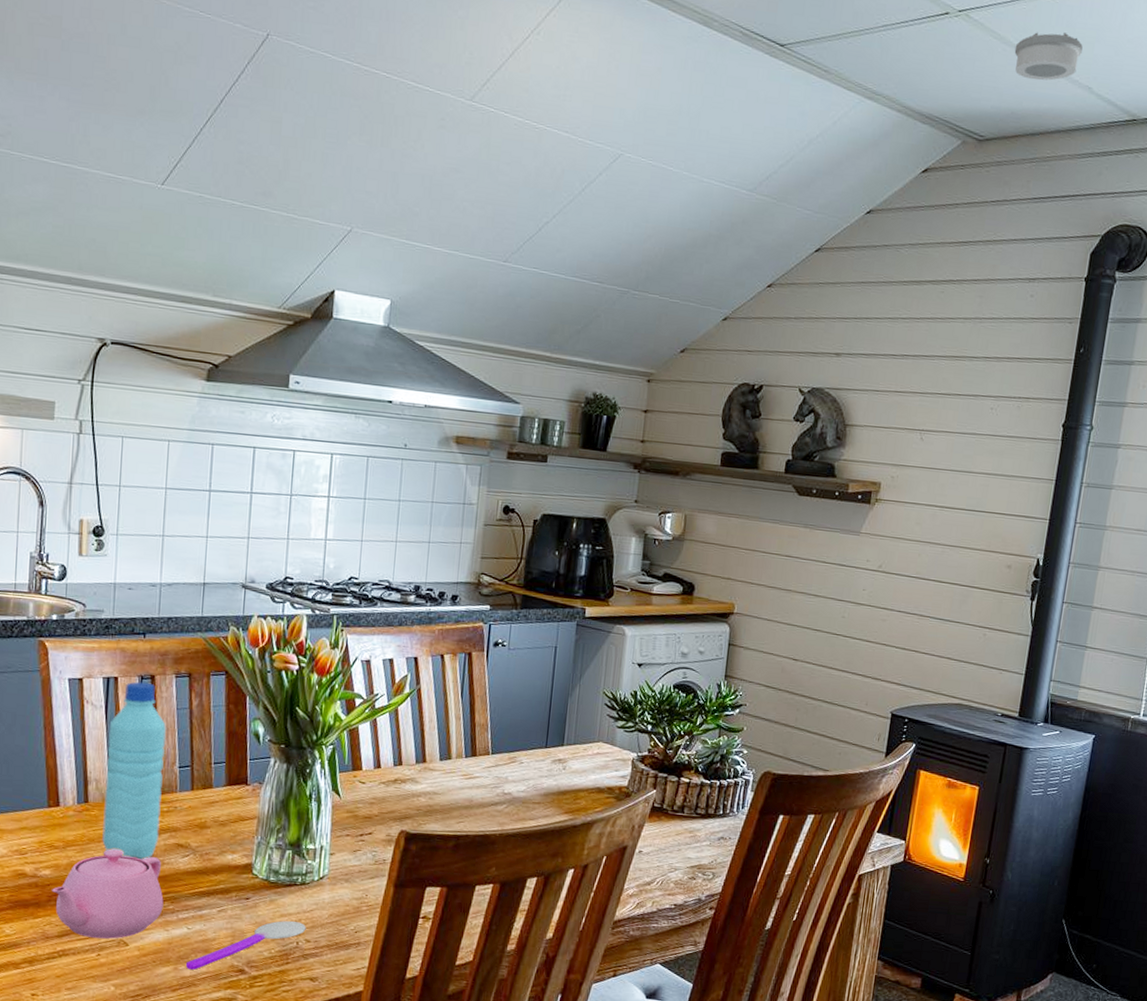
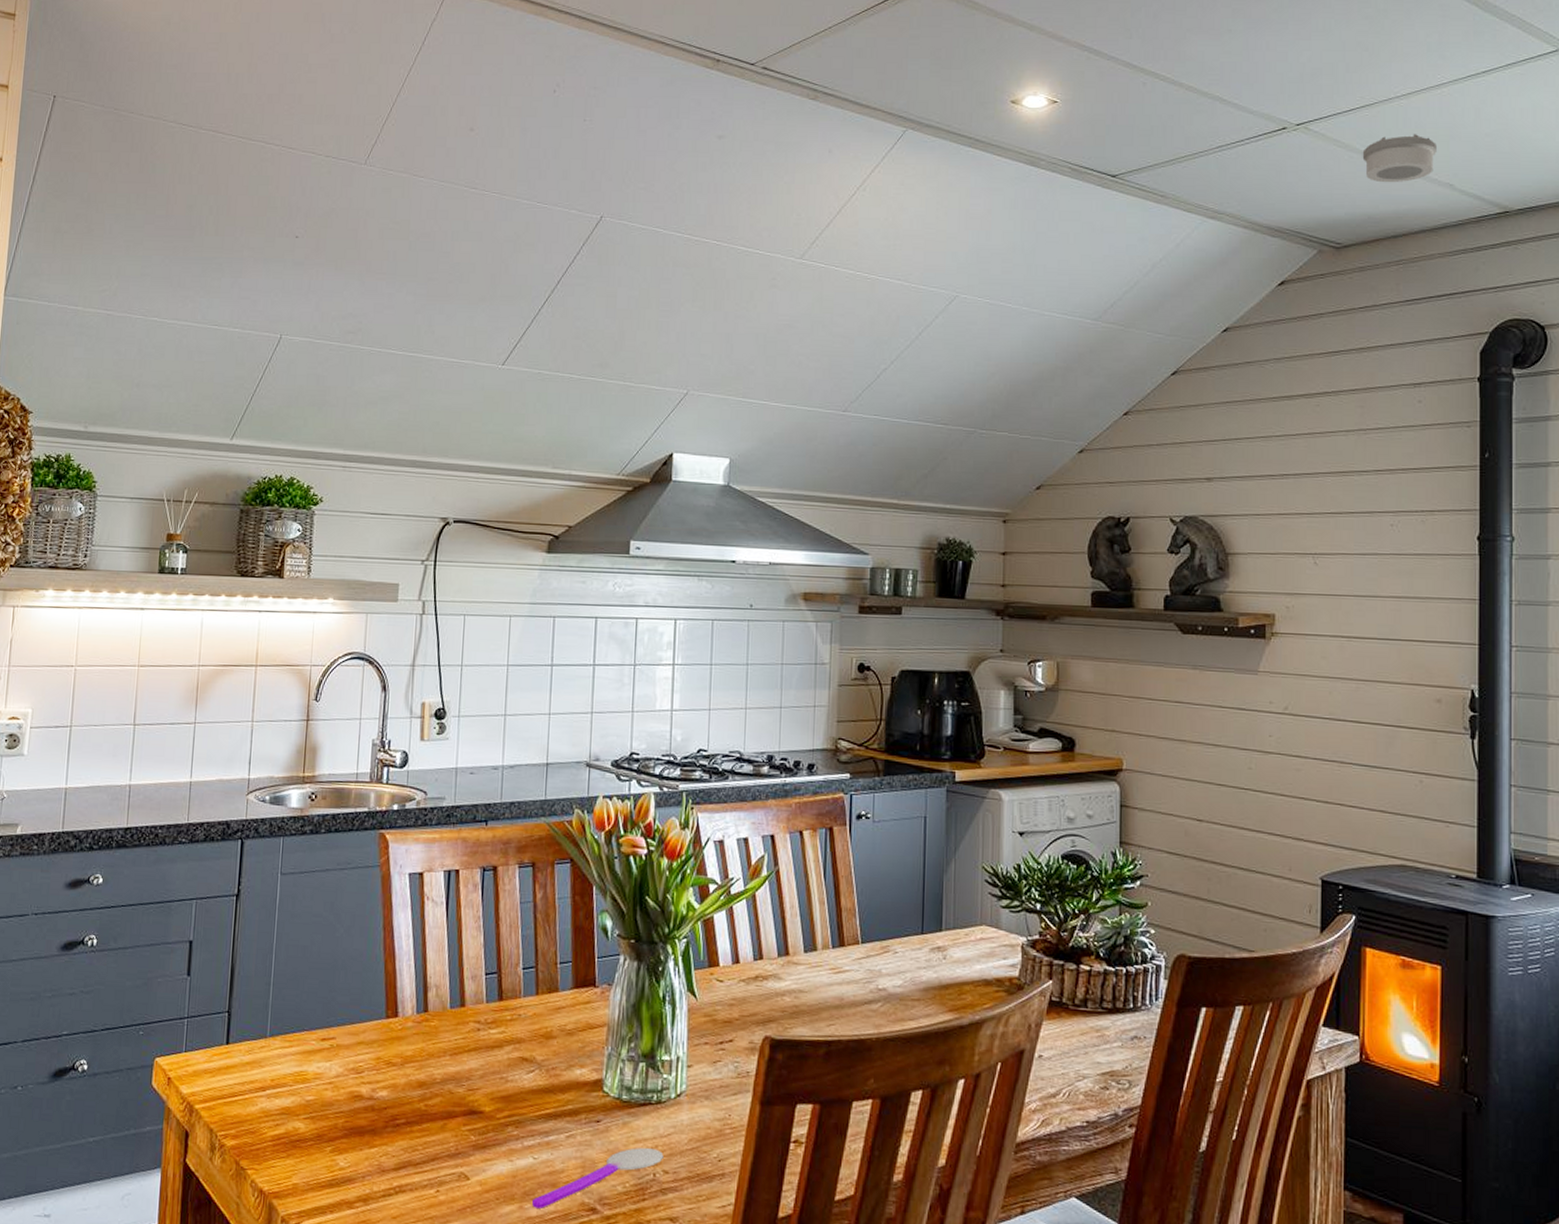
teapot: present [52,849,164,939] -> none [389,1065,508,1172]
water bottle: present [102,682,167,860] -> none [442,874,510,1077]

